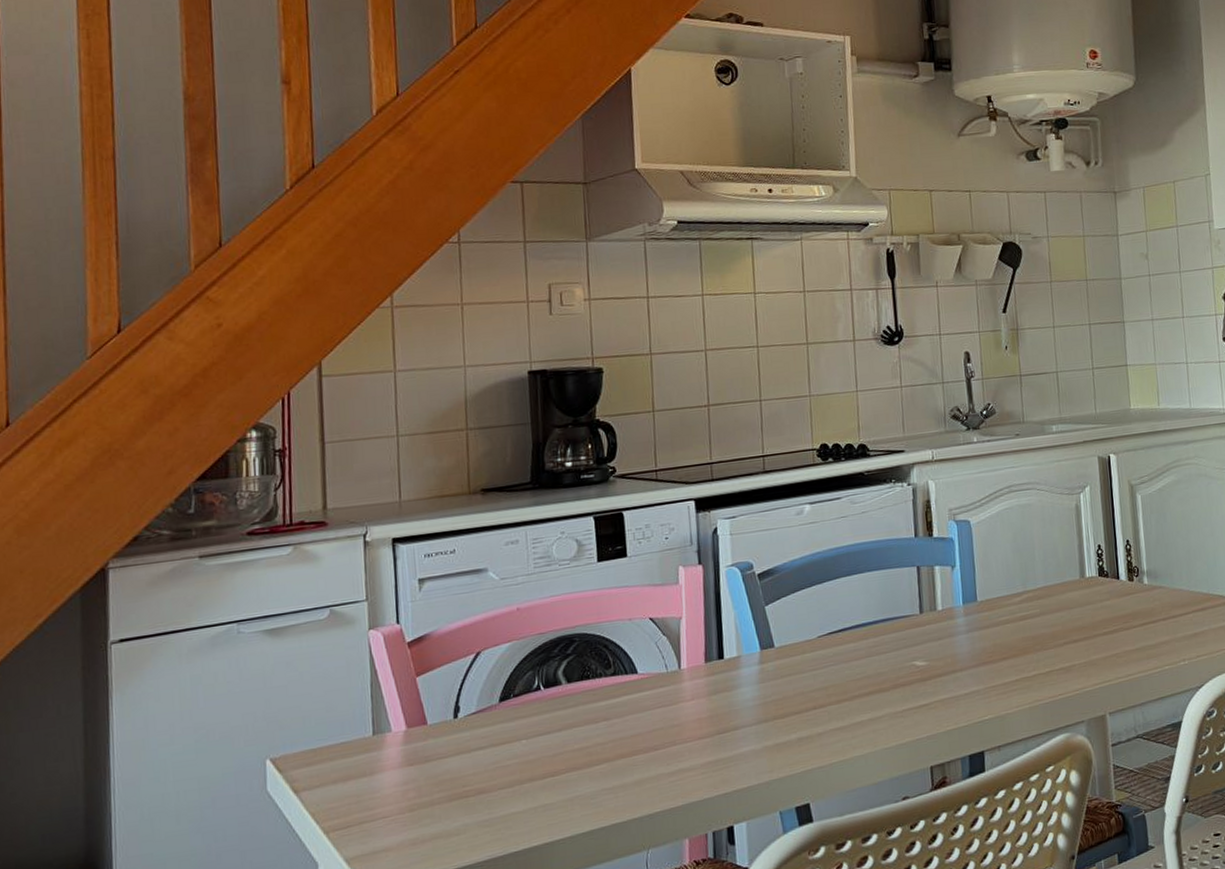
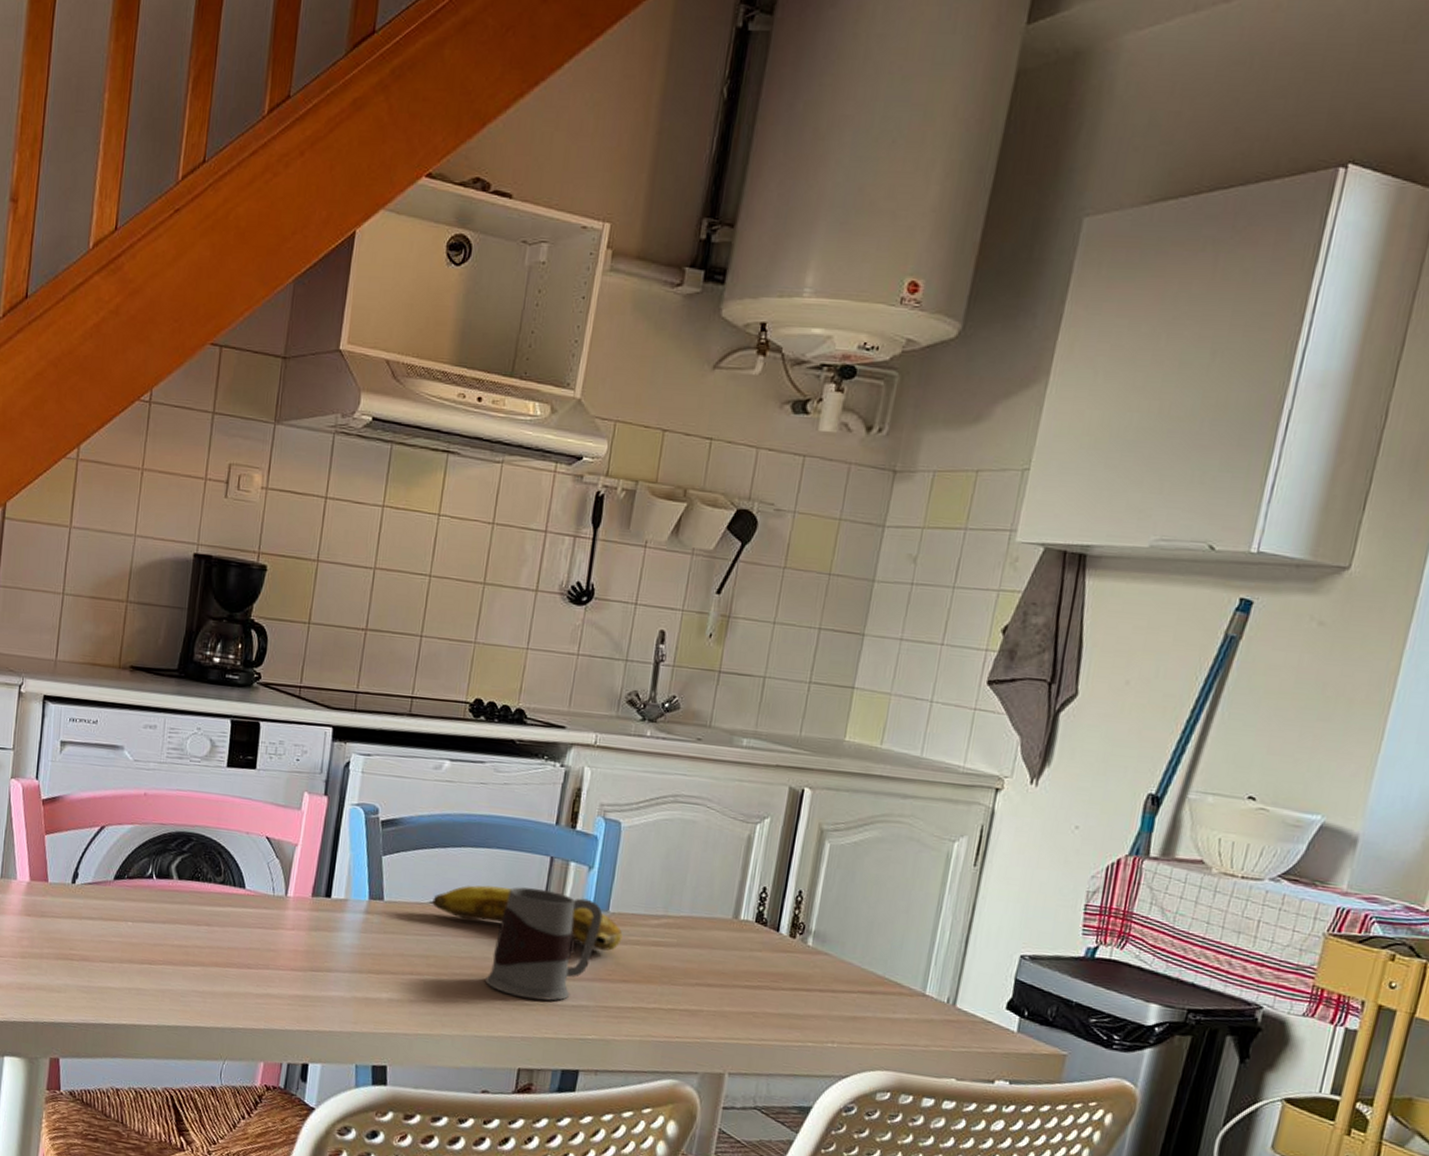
banana: none [820,603,994,644] -> present [432,885,623,951]
mug: none [882,594,974,701] -> present [484,887,603,1001]

